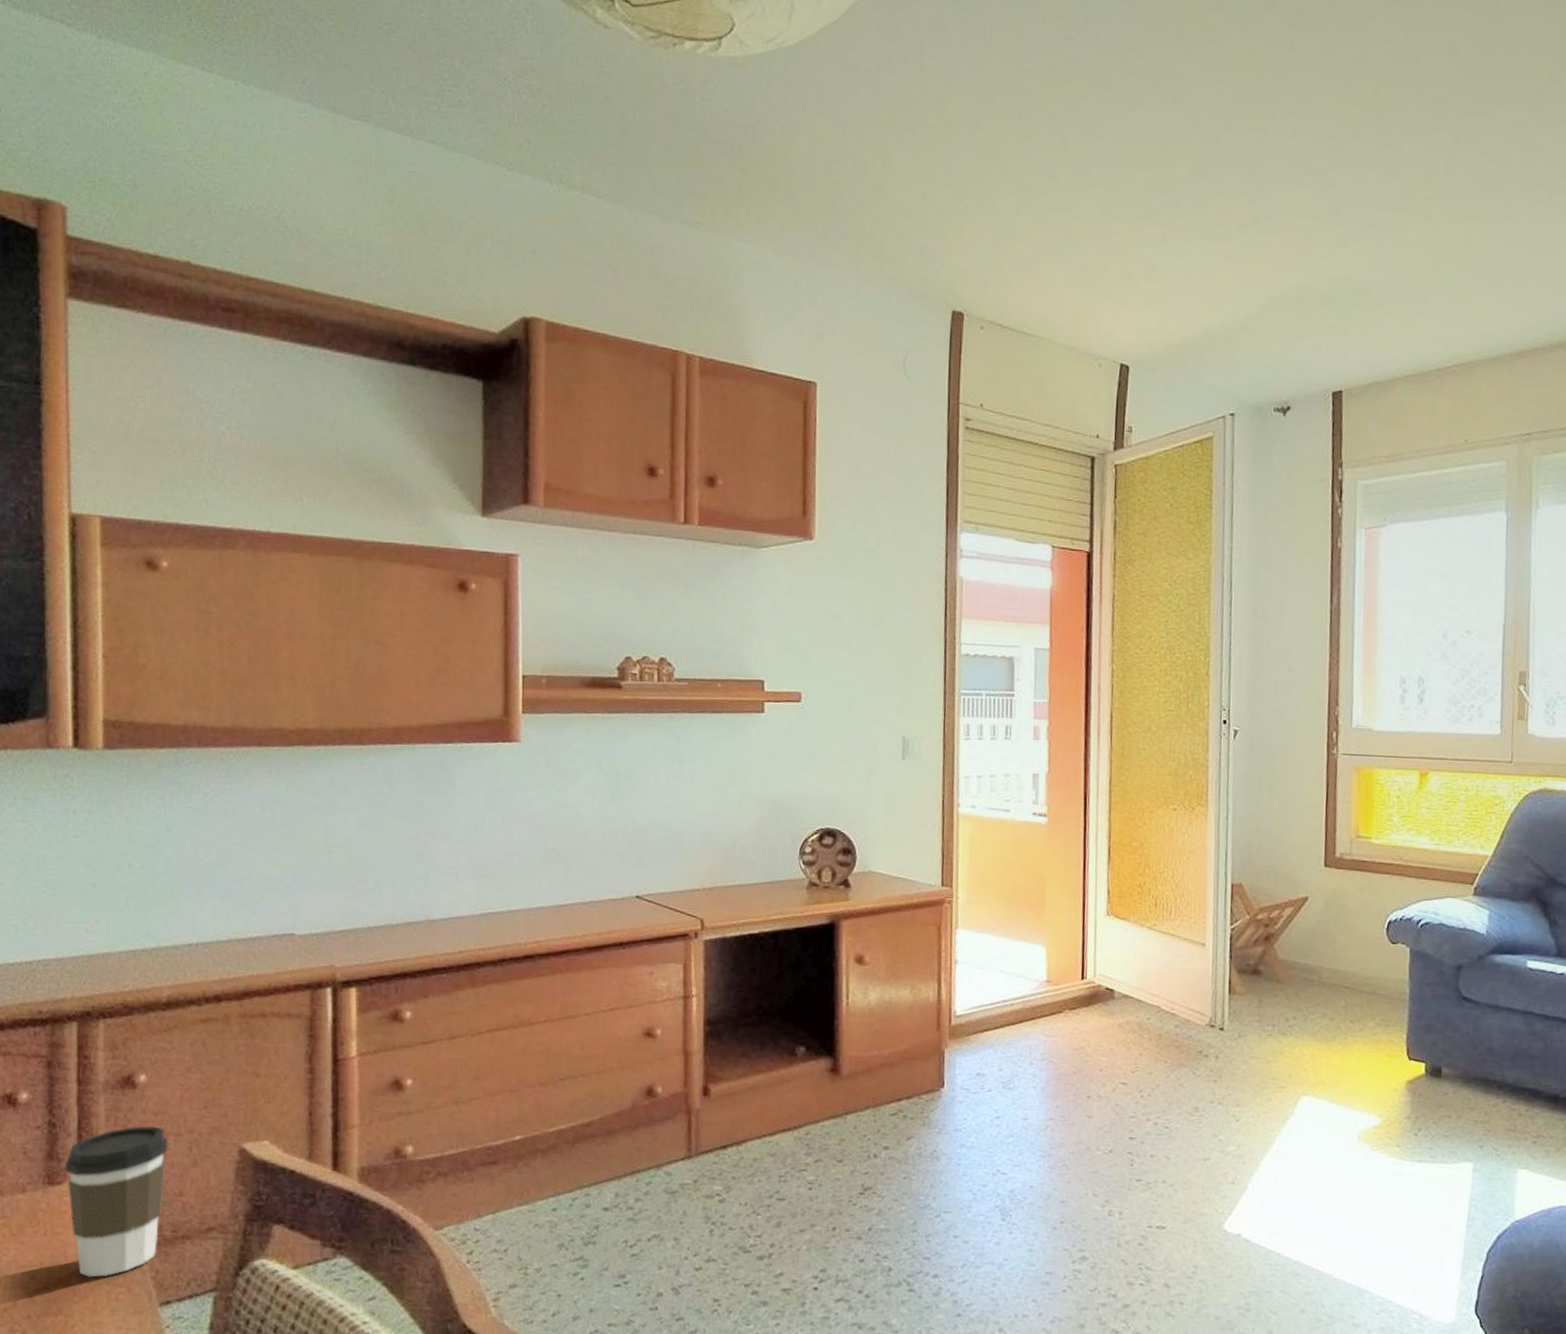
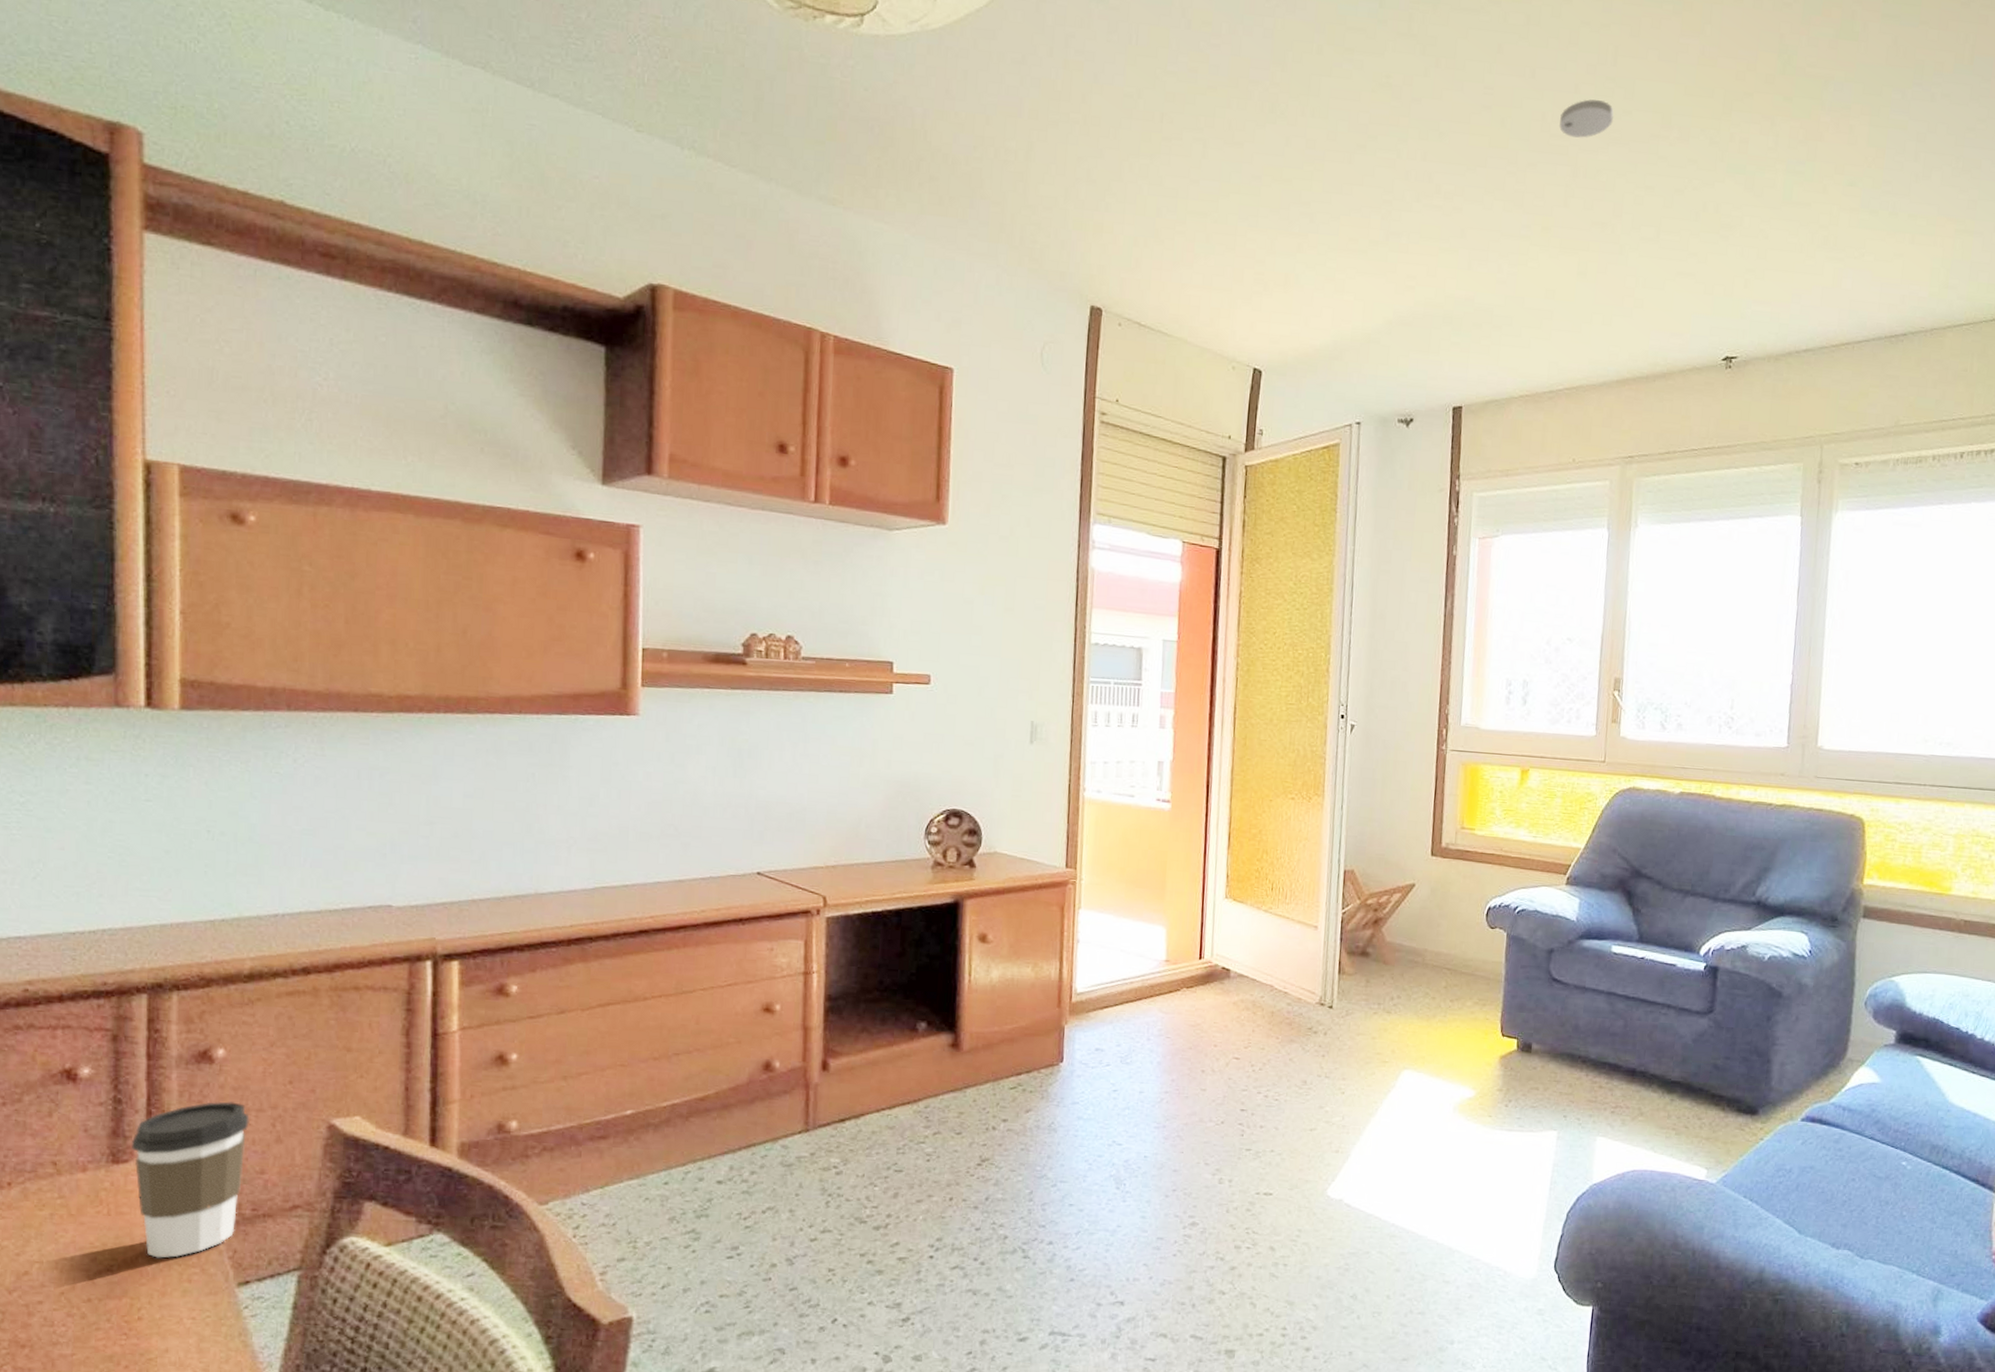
smoke detector: none [1438,59,1497,100] -> present [1559,99,1614,138]

